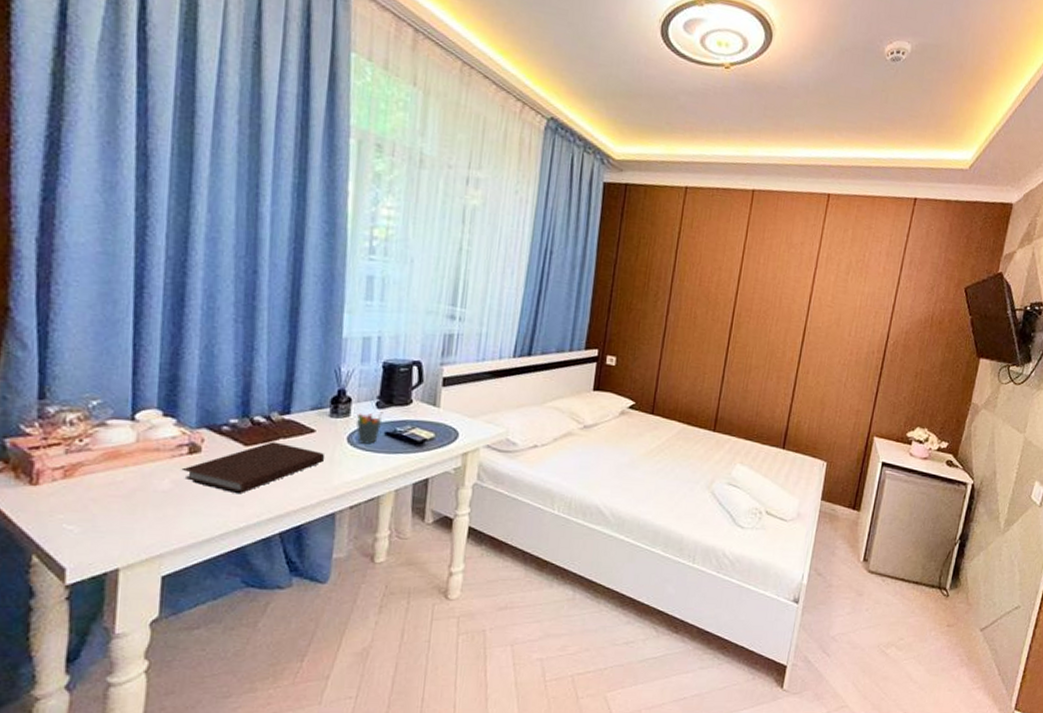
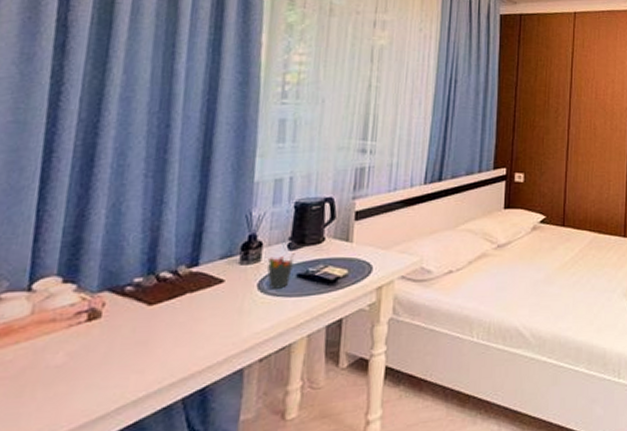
notebook: present [181,441,325,494] -> none [78,297,234,360]

